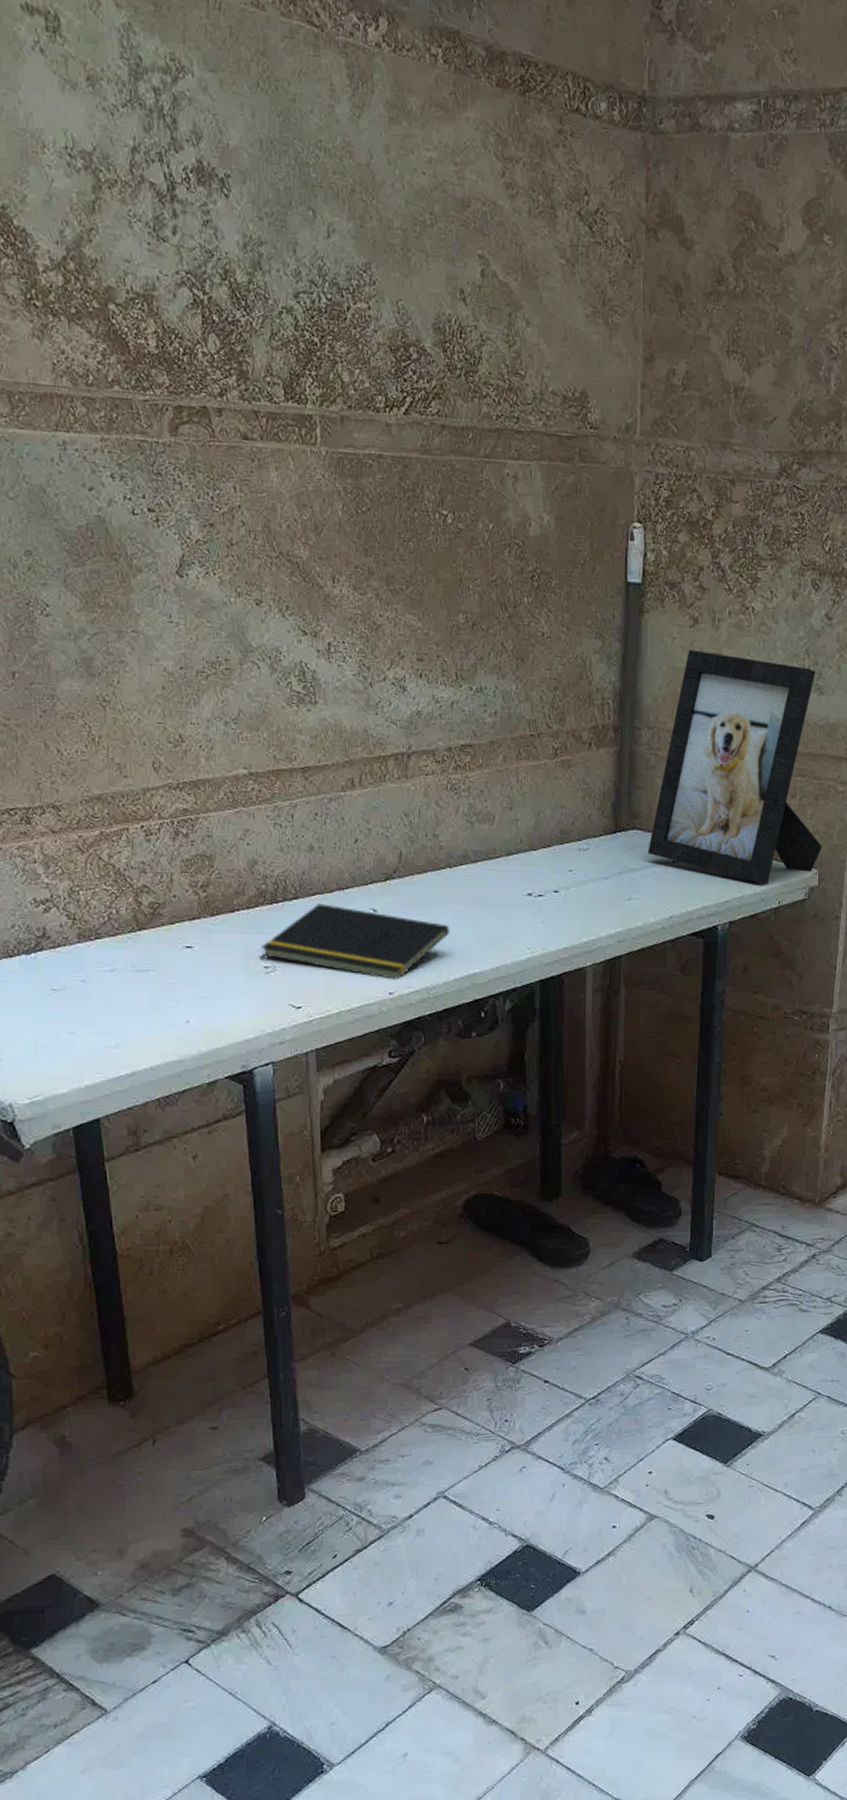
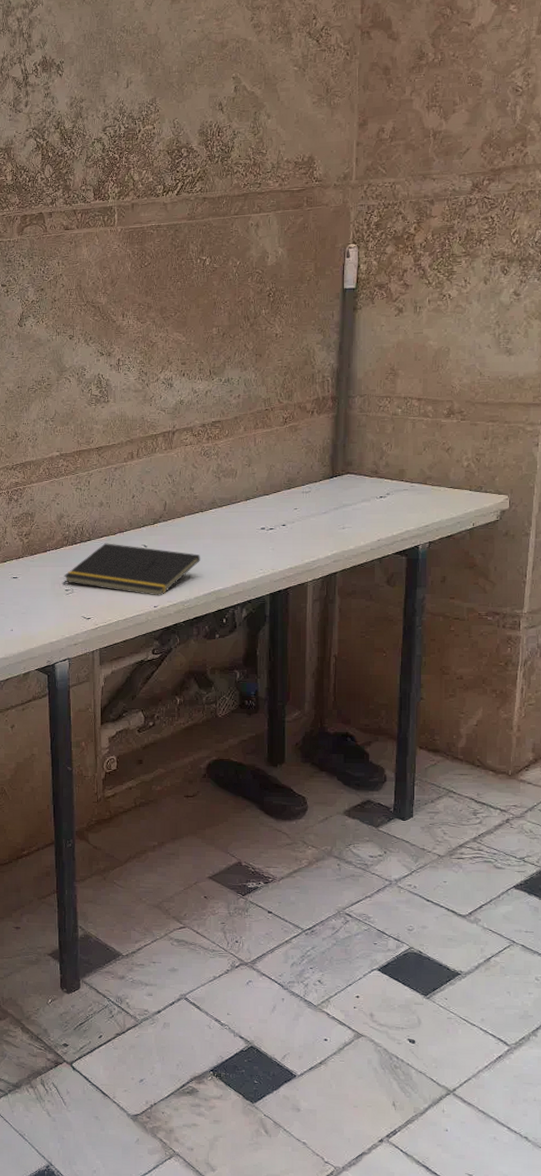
picture frame: present [648,649,823,885] -> none [359,332,513,510]

